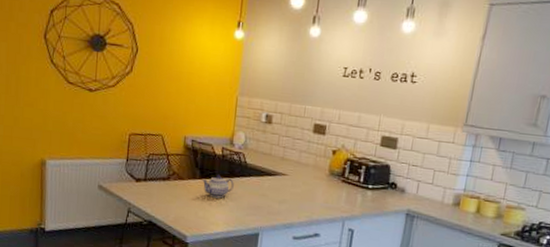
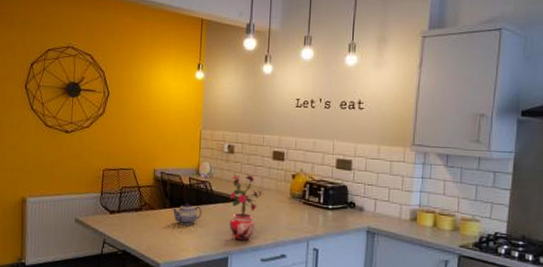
potted plant: none [262,146,301,217] -> present [229,174,264,241]

